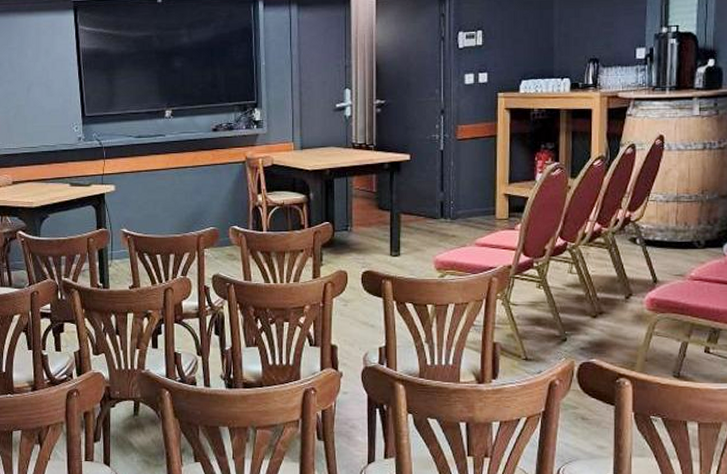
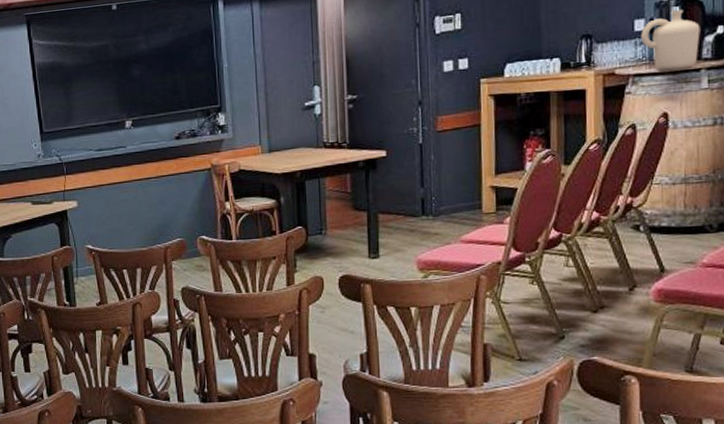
water jug: none [642,42,694,99] -> present [641,10,700,73]

